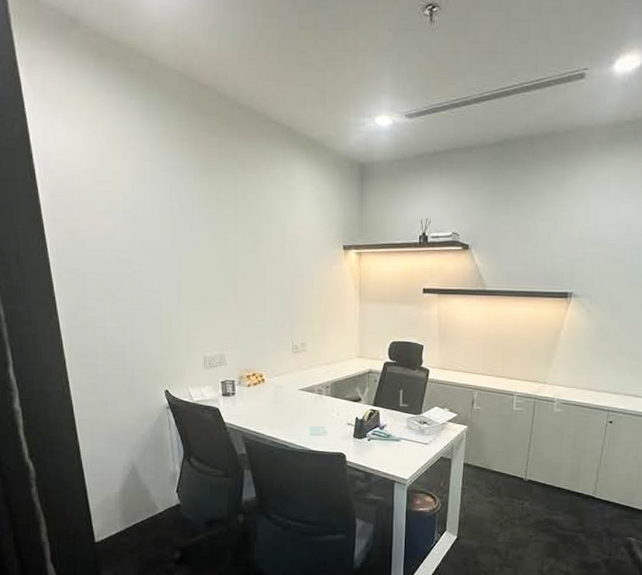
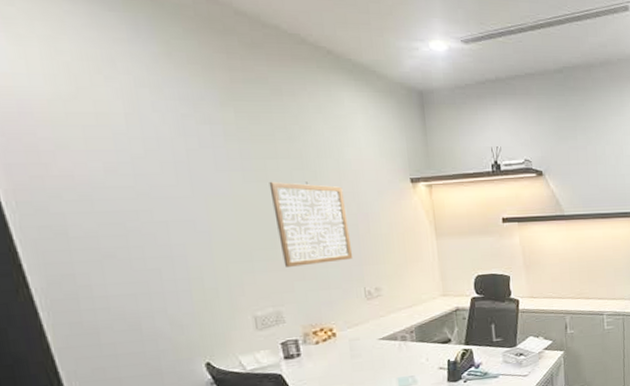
wall art: none [228,242,287,318] -> present [269,181,354,267]

